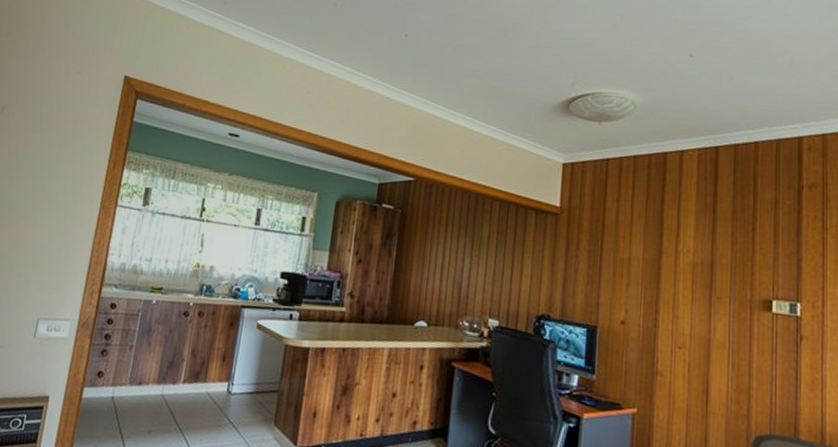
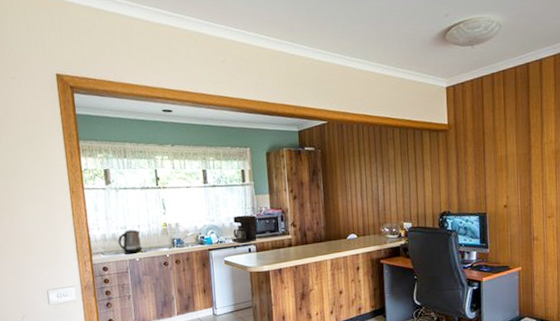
kettle: none [137,263,167,294] -> present [118,229,142,254]

